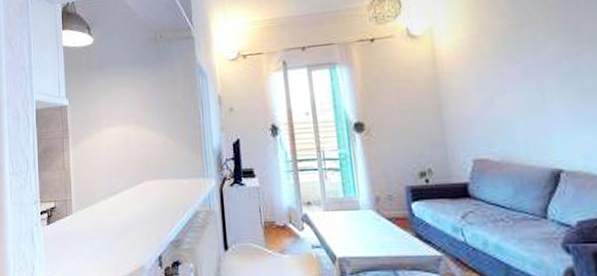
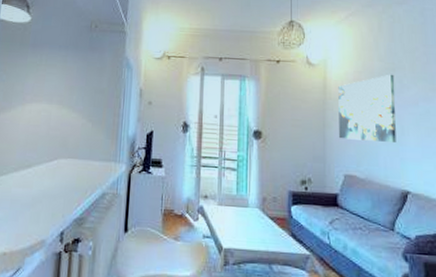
wall art: none [451,31,537,119] -> present [338,74,396,142]

